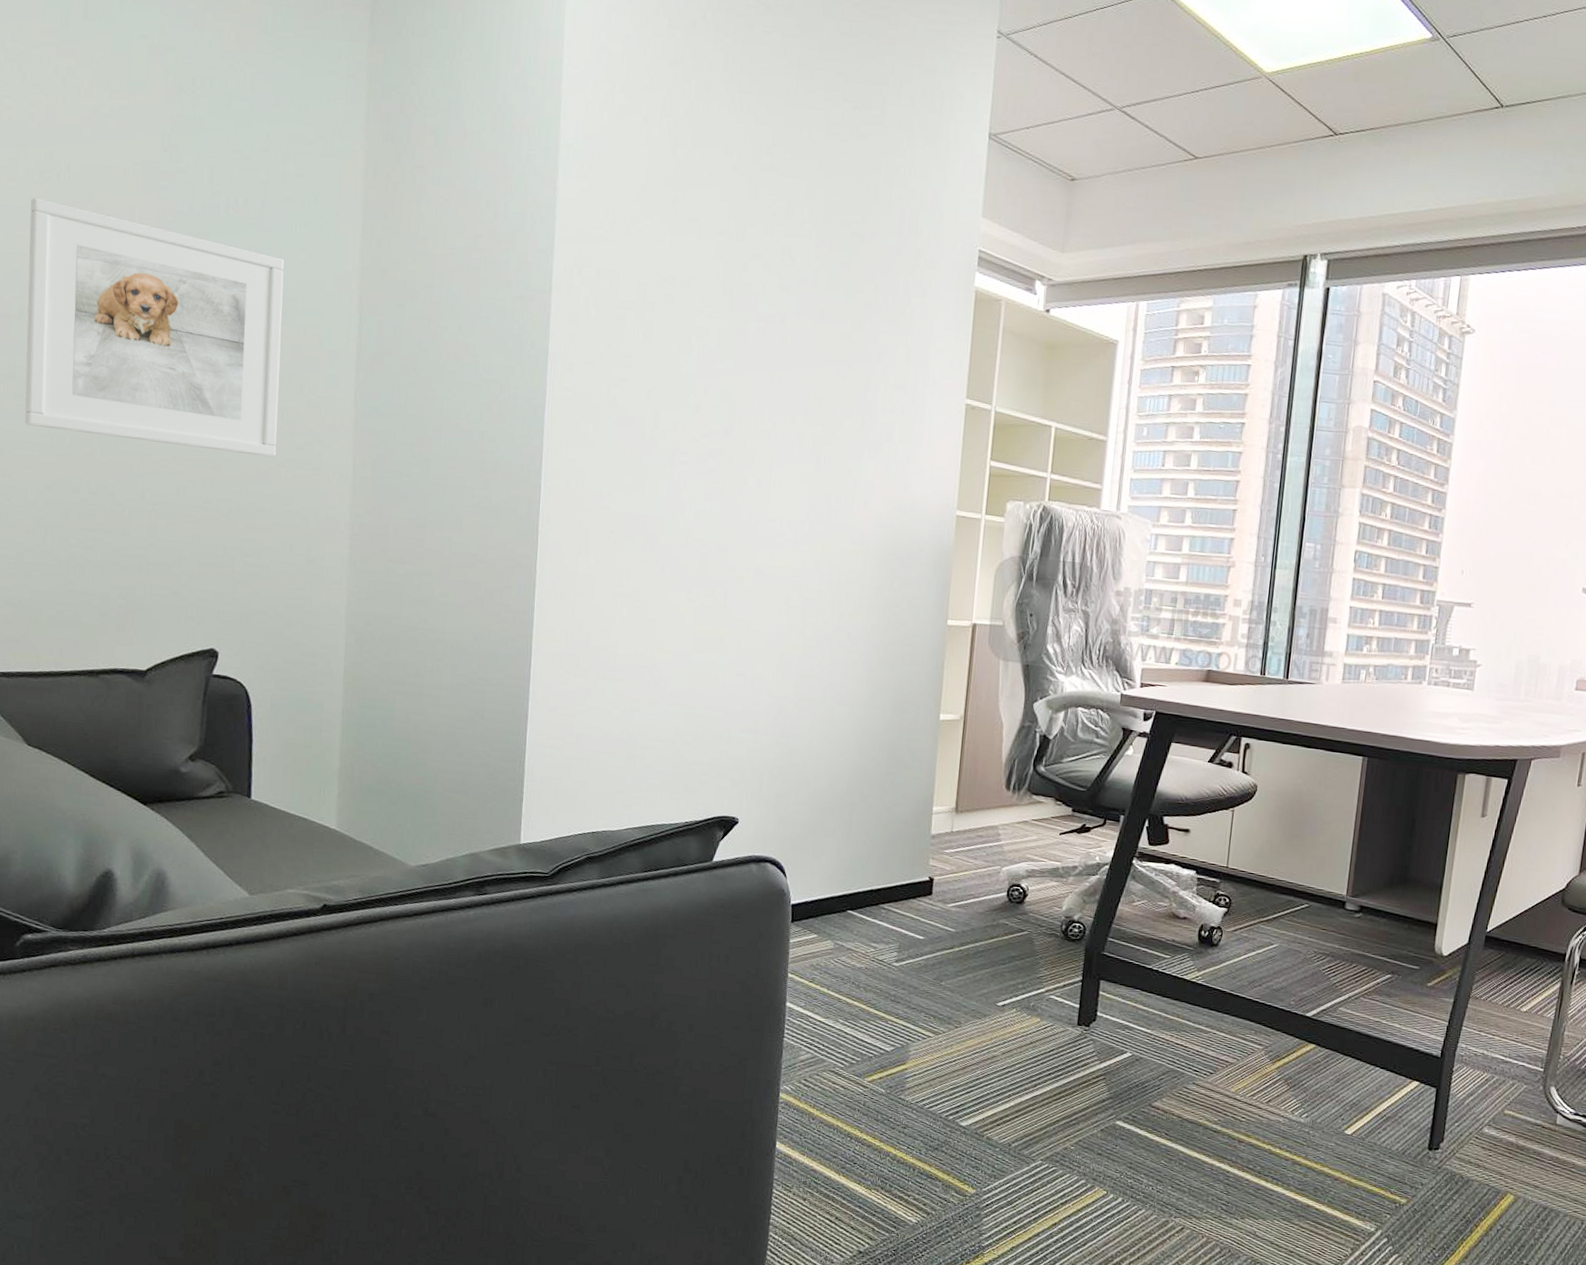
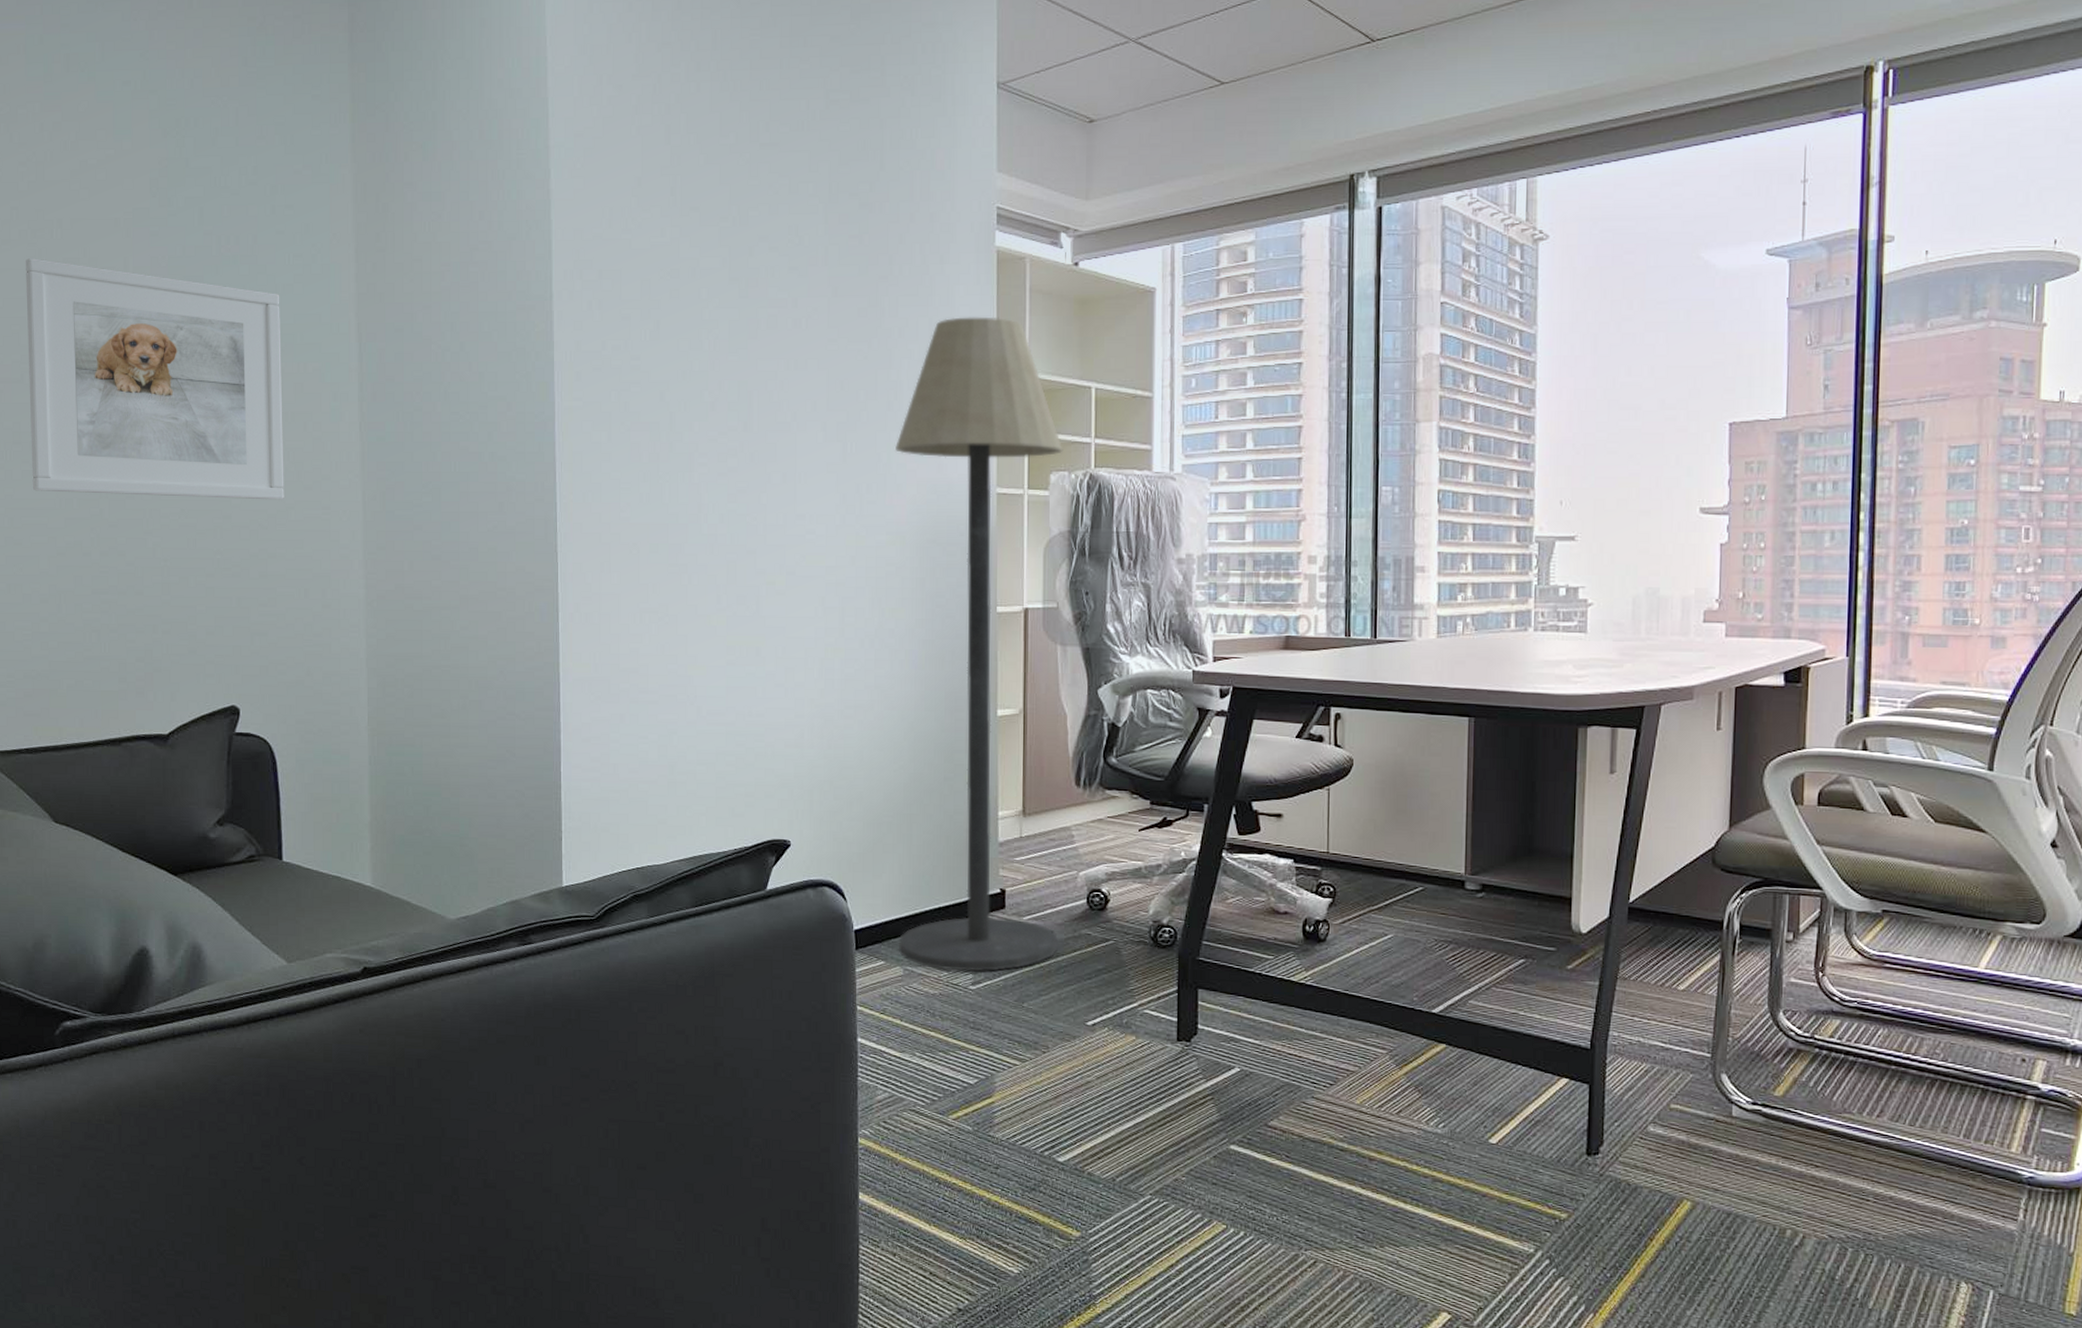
floor lamp: none [830,349,1021,951] -> present [895,316,1063,972]

